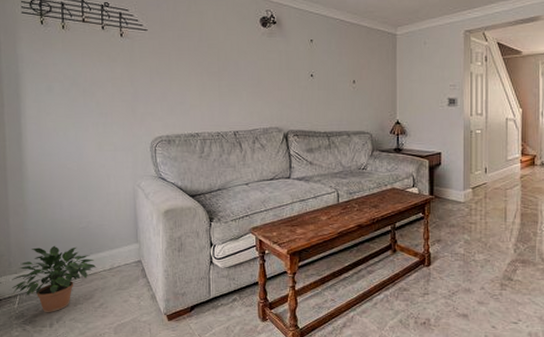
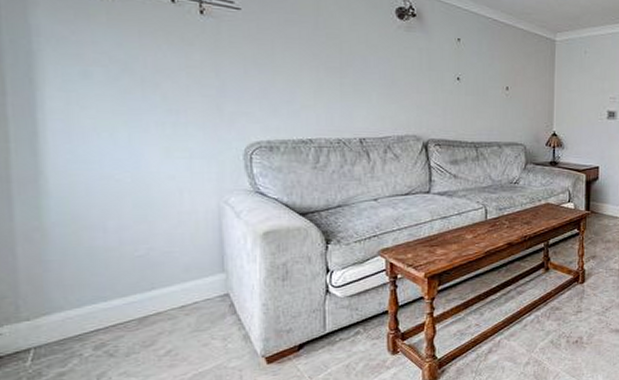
potted plant: present [10,245,97,313] -> none [17,280,162,369]

